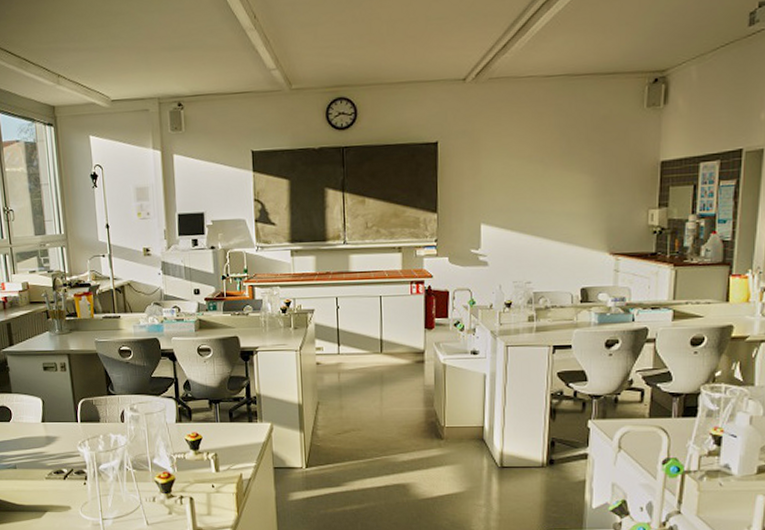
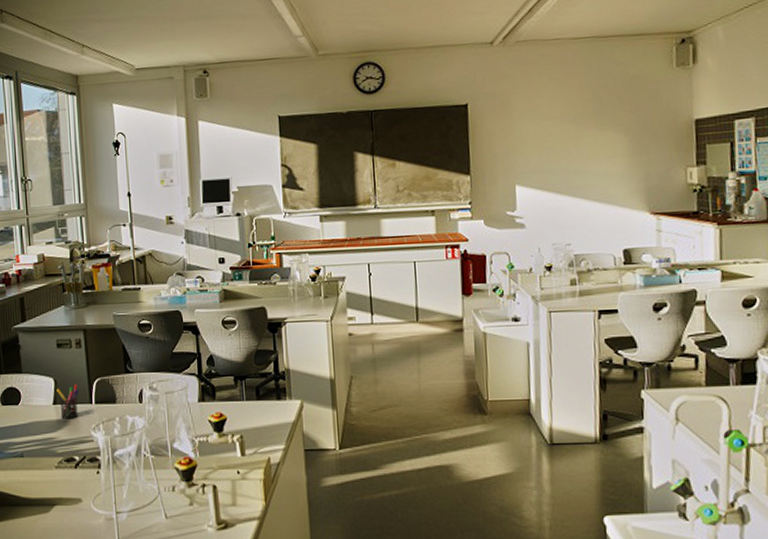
pen holder: none [44,404,66,436] -> present [56,384,79,420]

